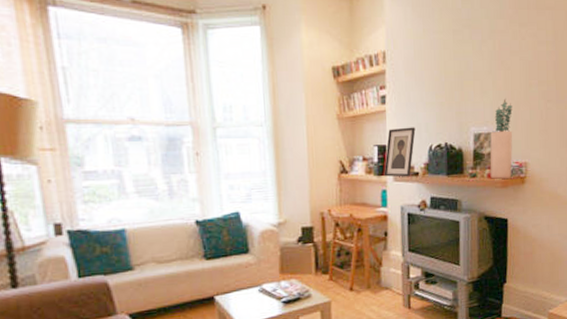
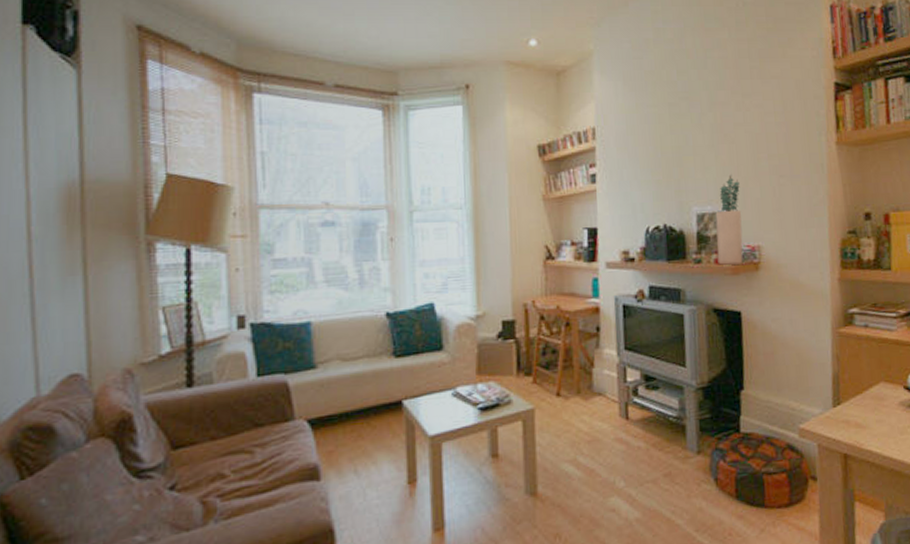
picture frame: present [384,127,416,177] -> none [595,207,630,264]

